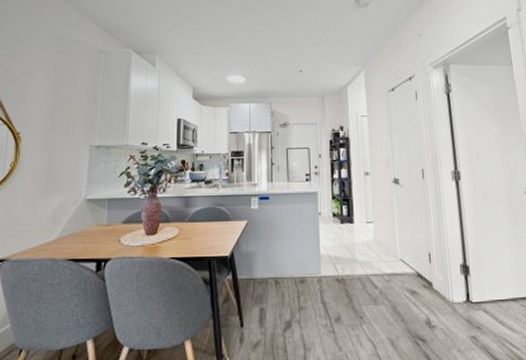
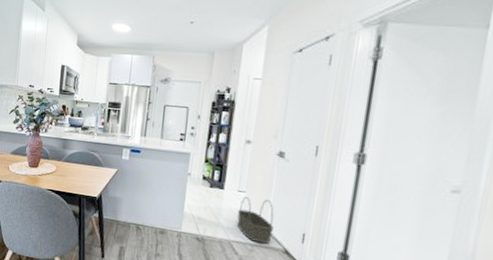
basket: none [370,225,404,271] -> present [237,197,274,244]

